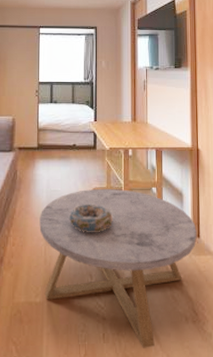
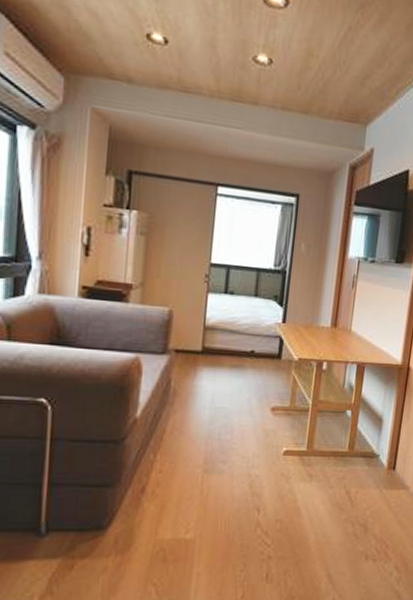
coffee table: present [39,188,197,348] -> none [196,408,393,588]
decorative bowl: present [69,203,113,233] -> none [237,425,293,461]

